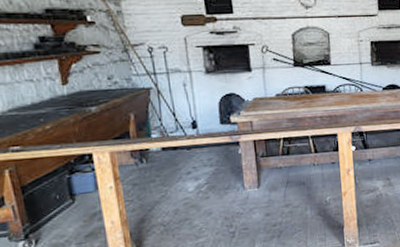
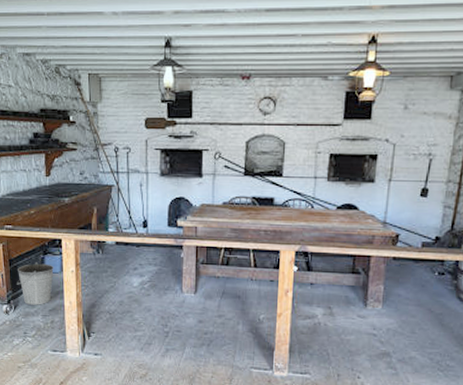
bucket: none [35,183,86,235] -> present [17,262,54,305]

